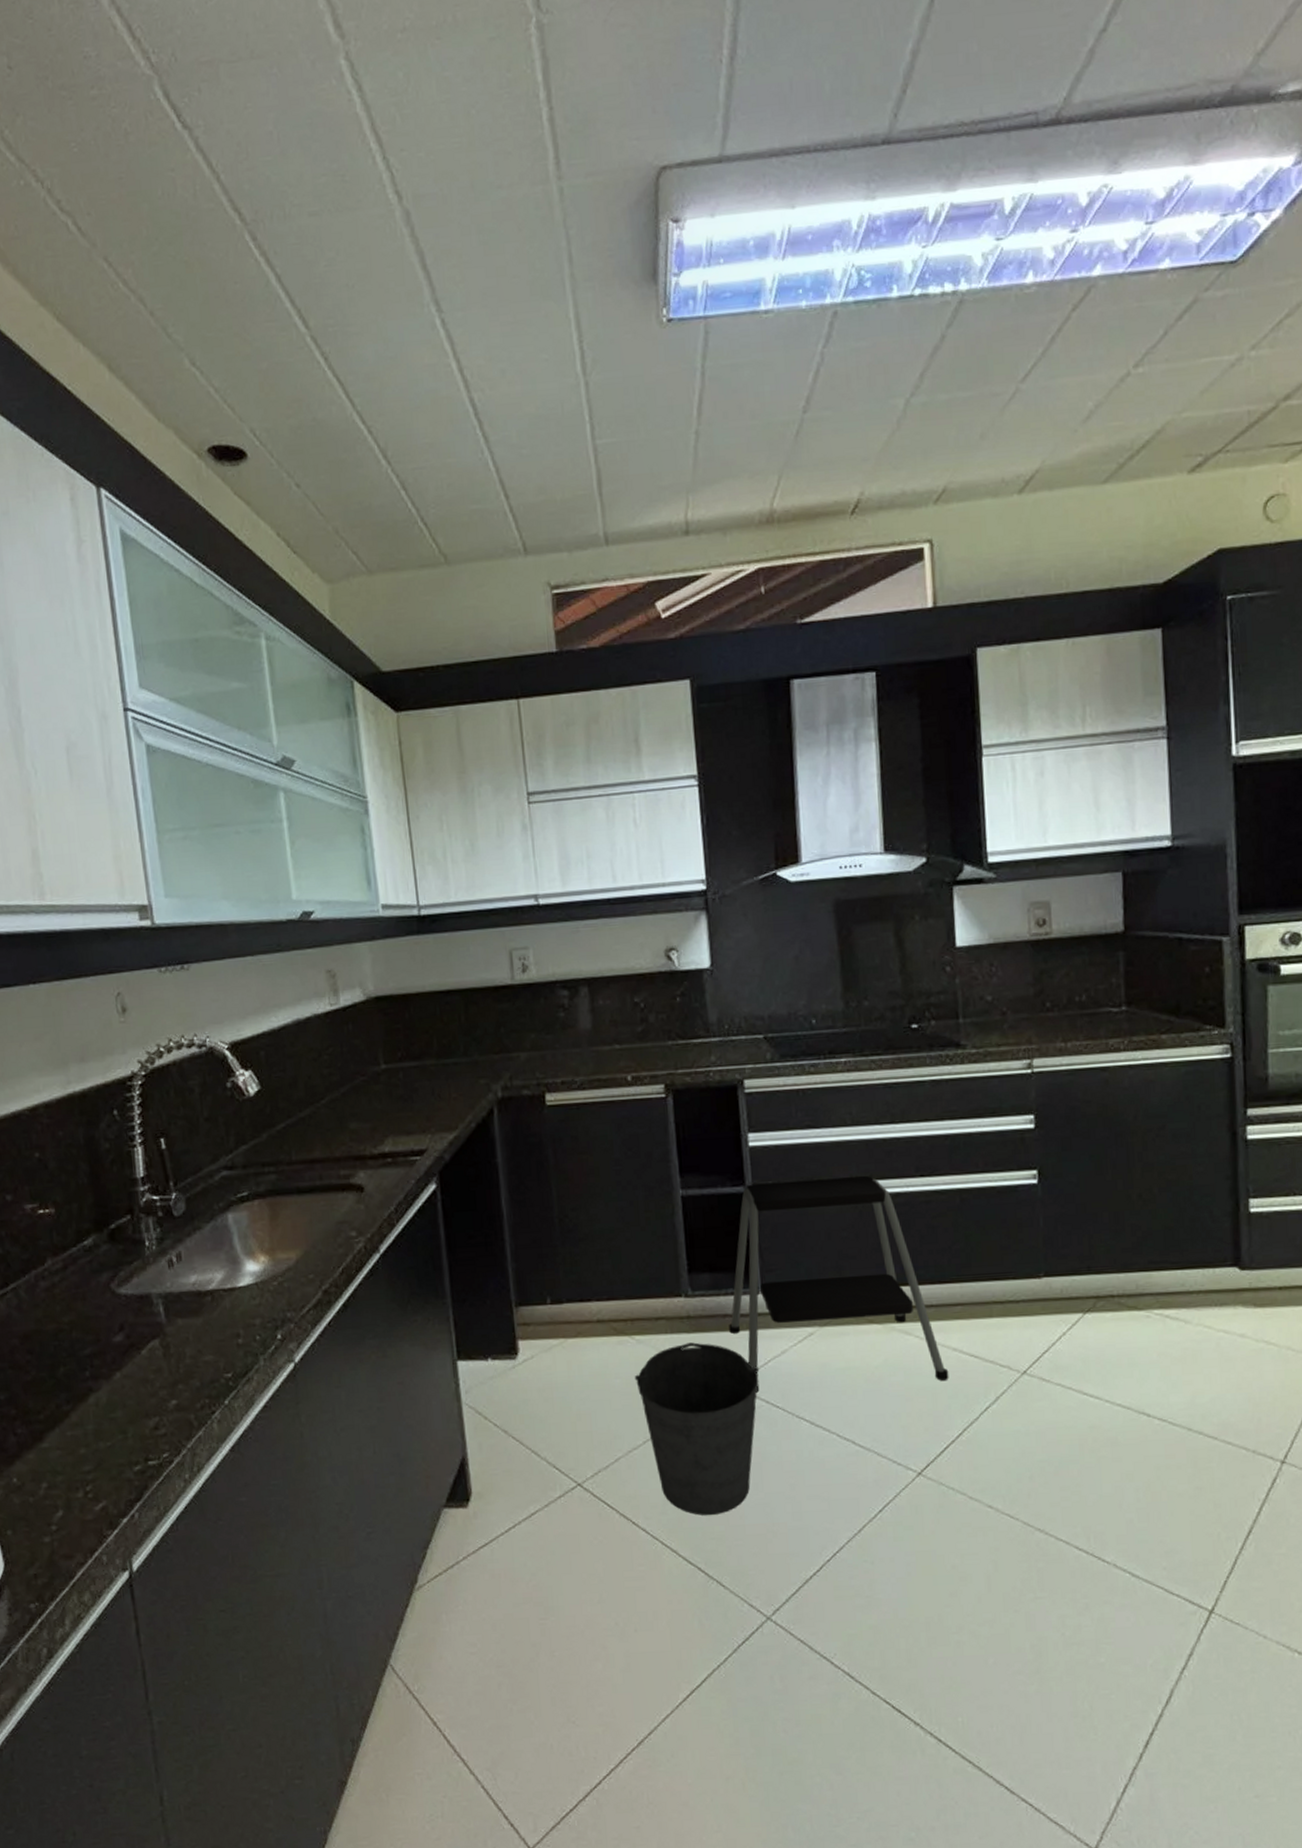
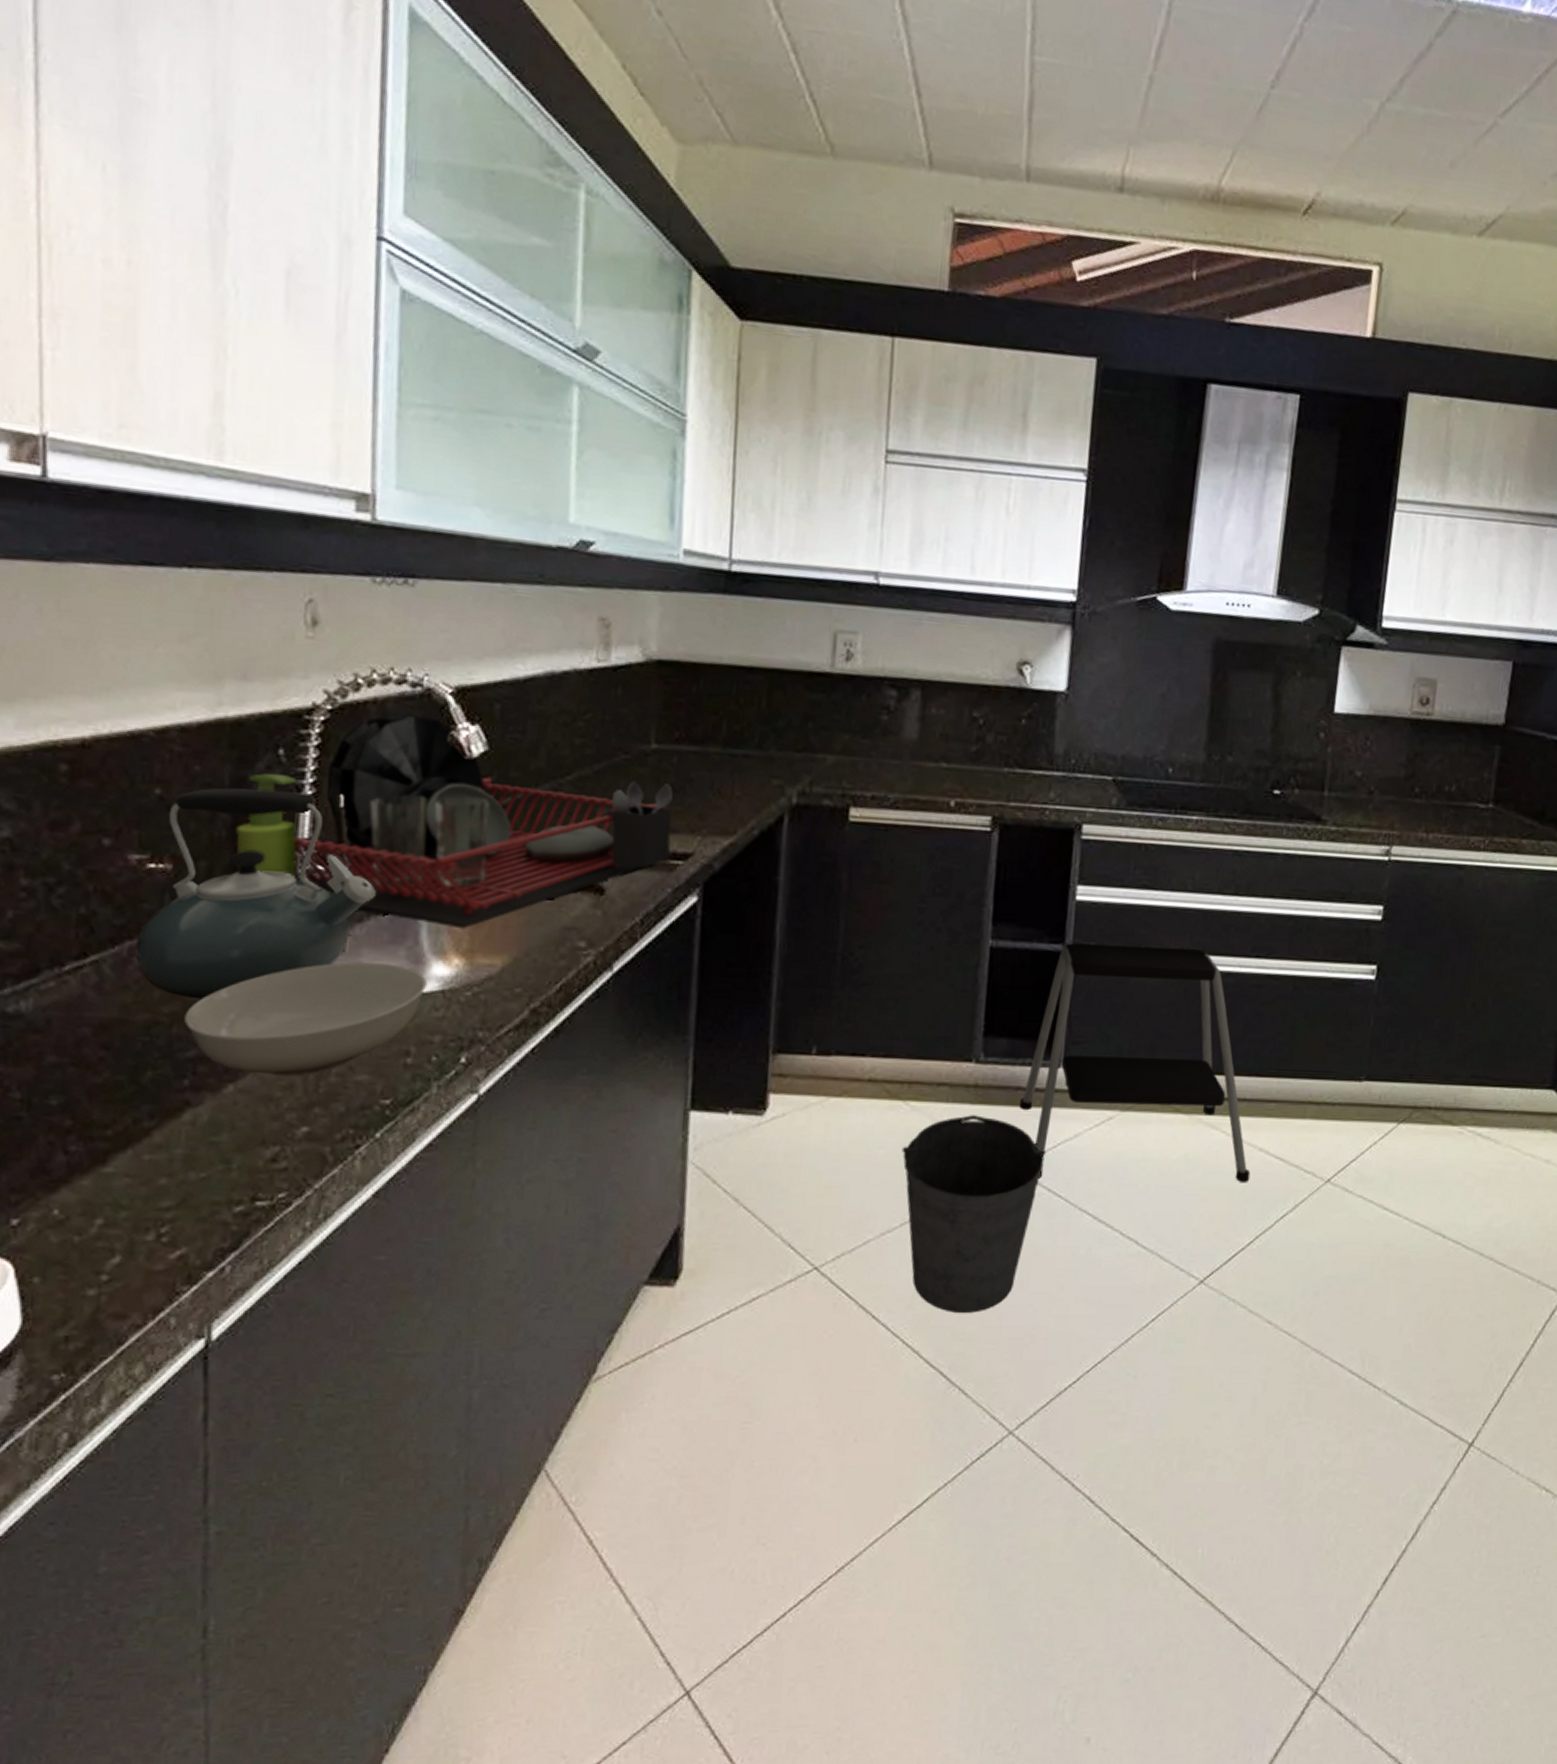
kettle: none [38,1141,197,1309] -> present [135,787,376,998]
bowl: none [79,1266,244,1363] -> present [184,961,427,1077]
dish rack: none [92,1070,409,1233] -> present [234,713,673,929]
soap dispenser: none [94,1129,139,1209] -> present [236,773,297,877]

